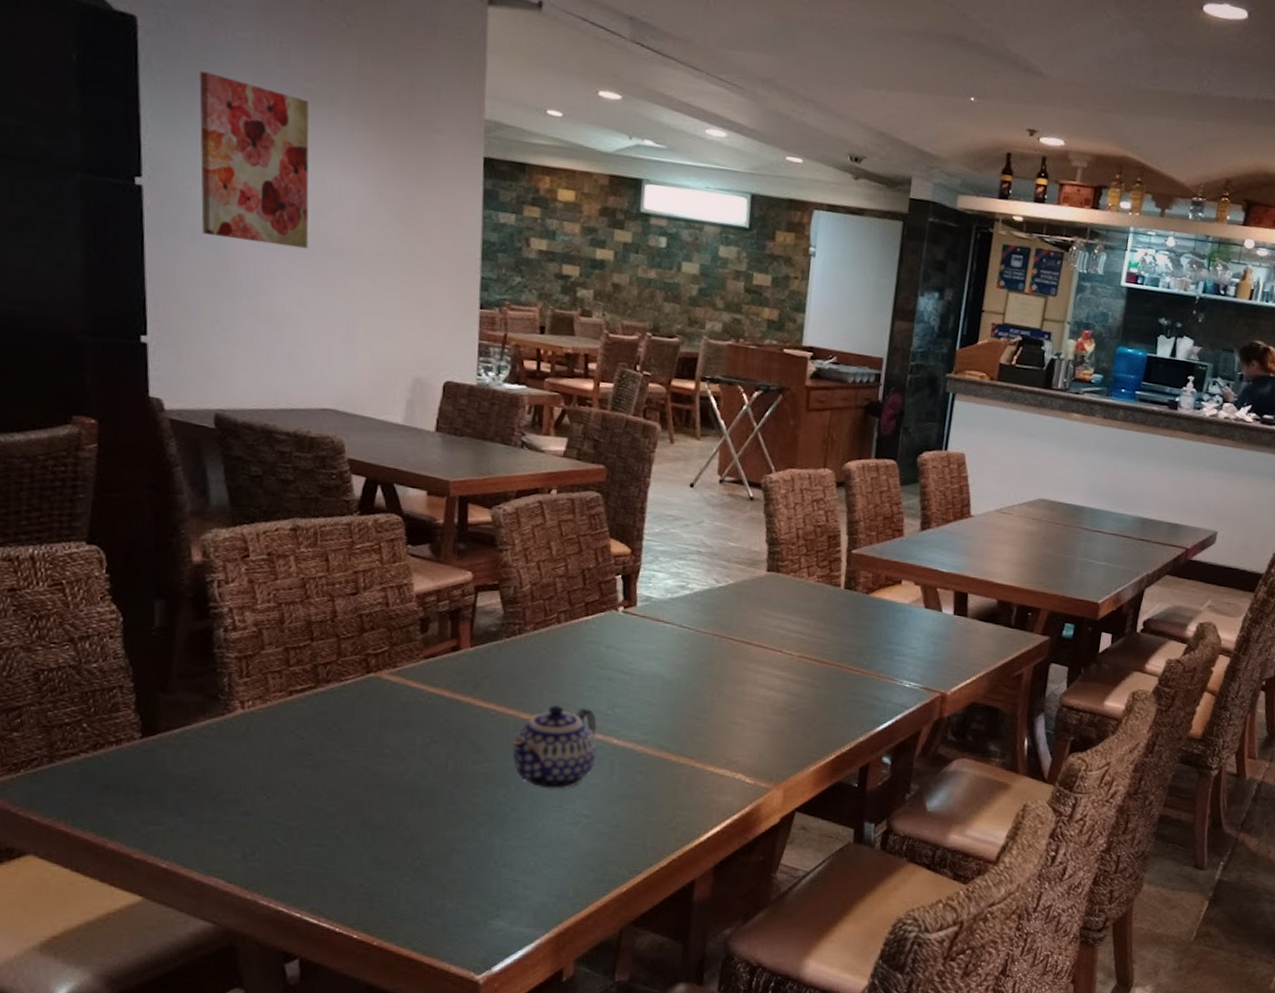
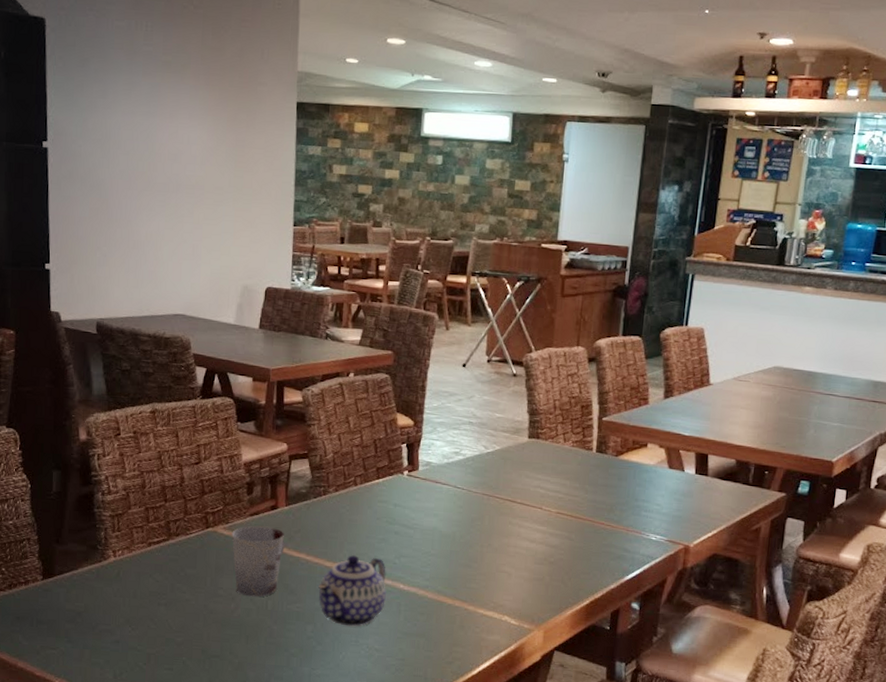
wall art: present [199,71,309,249] -> none [88,55,166,188]
cup: none [400,670,470,756] -> present [231,525,285,597]

